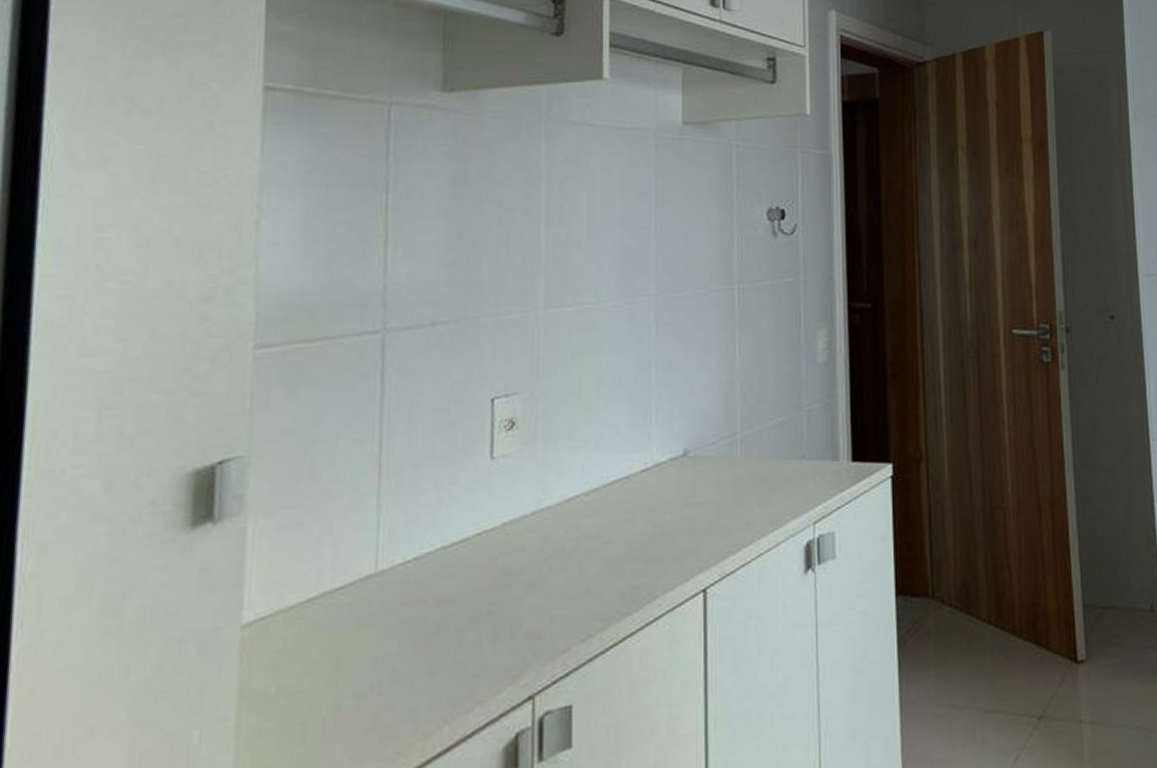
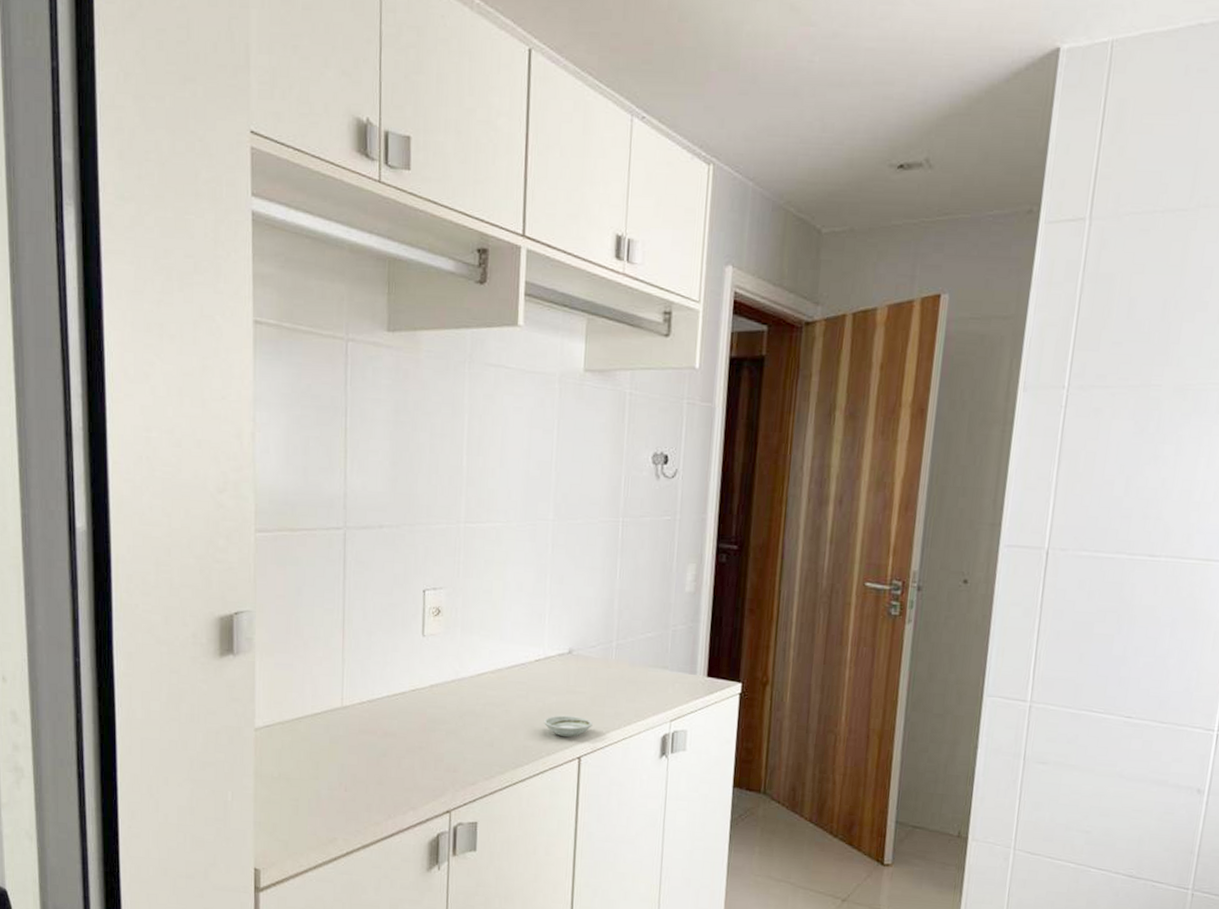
saucer: none [655,535,719,565] -> present [543,715,593,737]

